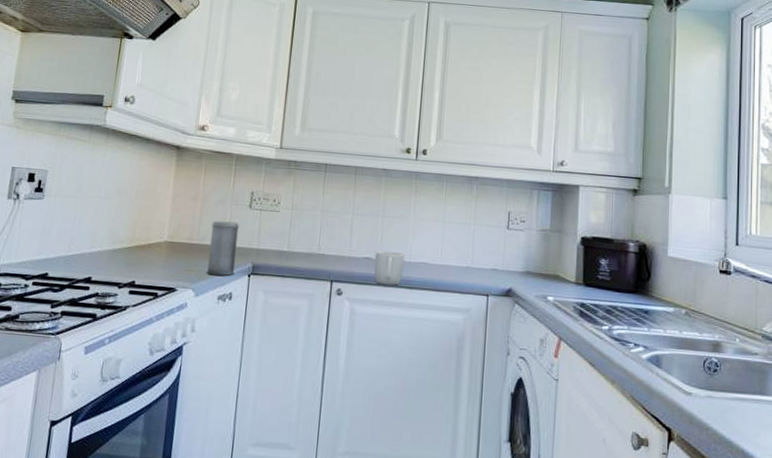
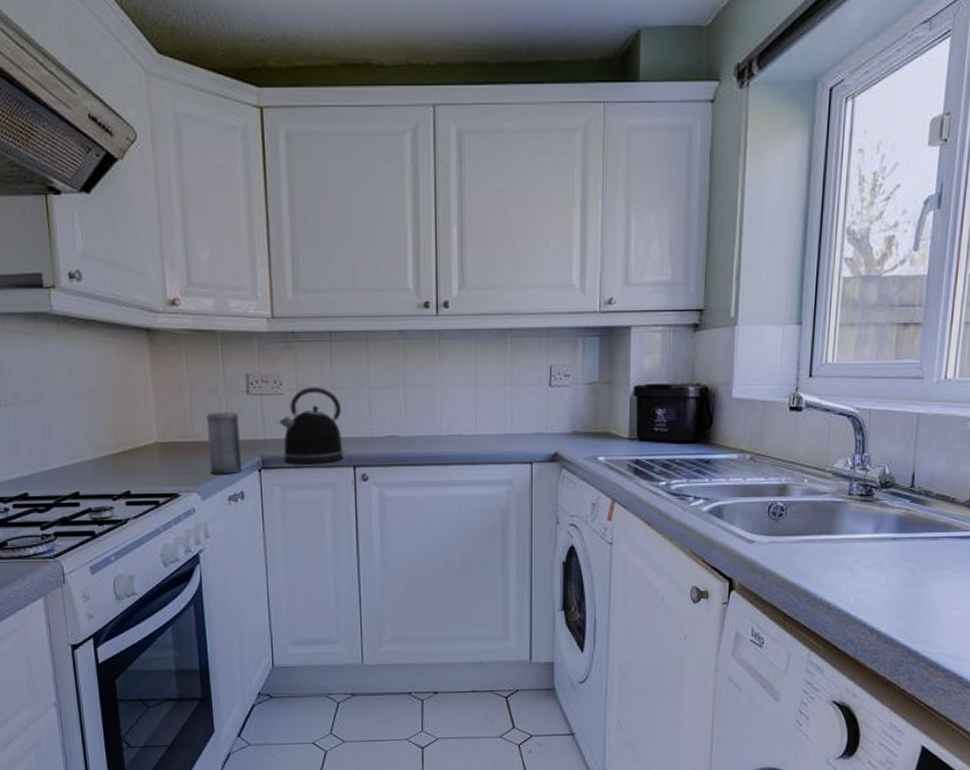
kettle: none [271,208,328,276] -> present [279,387,346,464]
mug: present [374,251,405,286] -> none [400,425,435,464]

